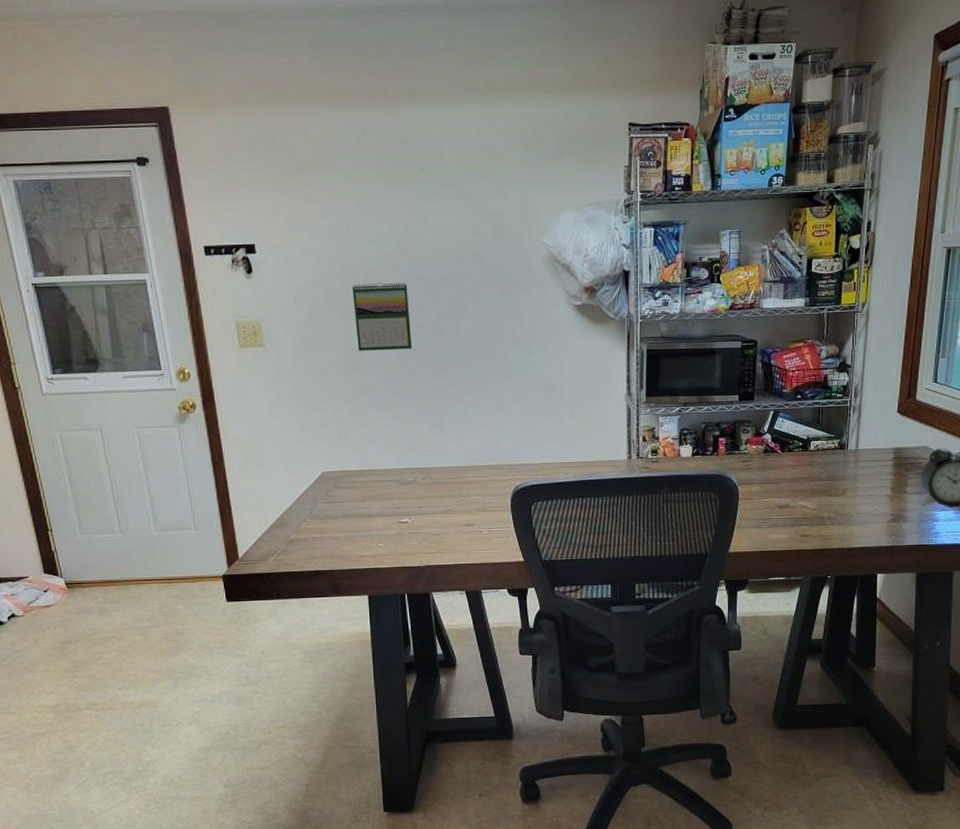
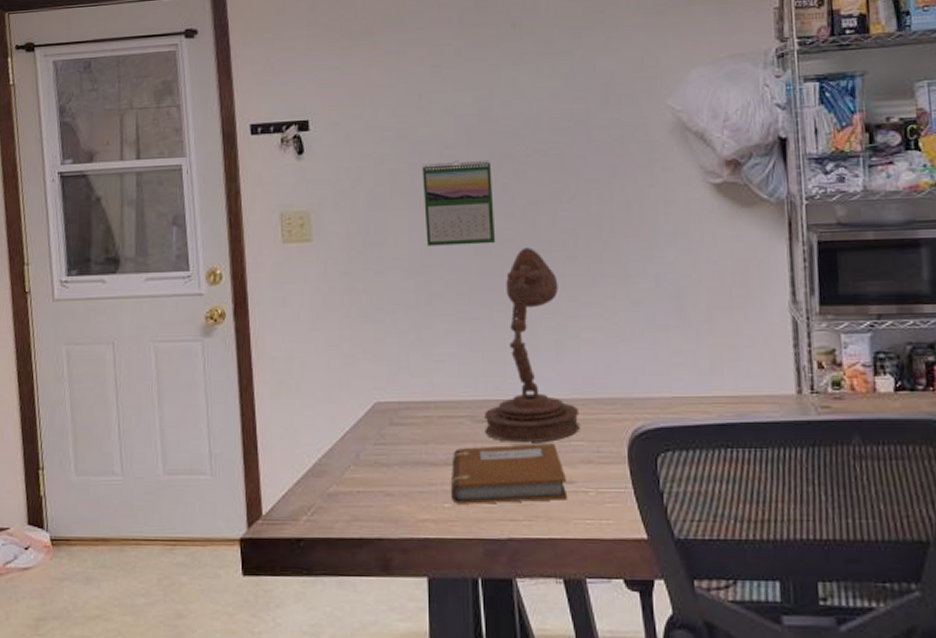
notebook: none [382,498,468,544] -> present [450,444,568,504]
desk lamp: none [406,353,477,498] -> present [484,247,580,442]

